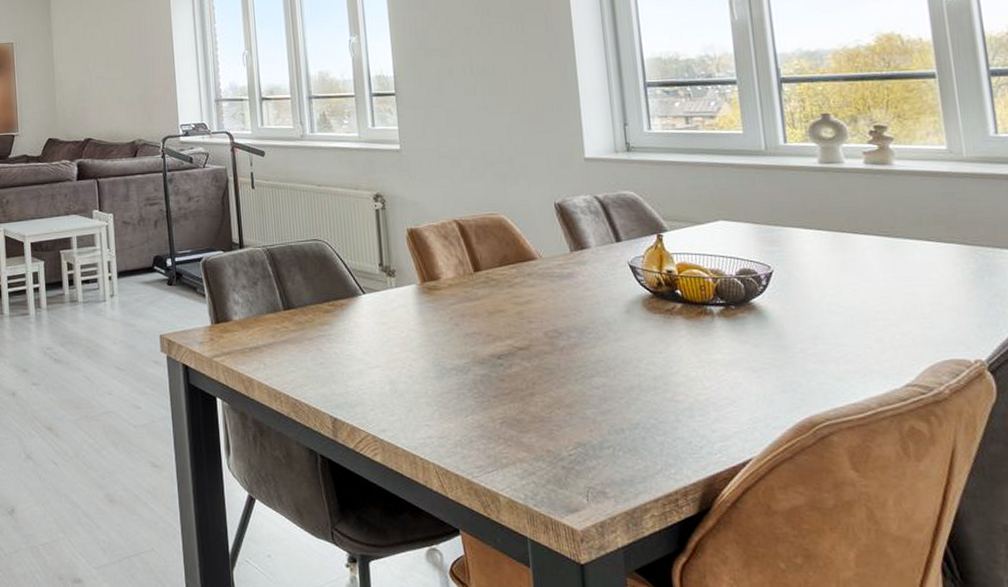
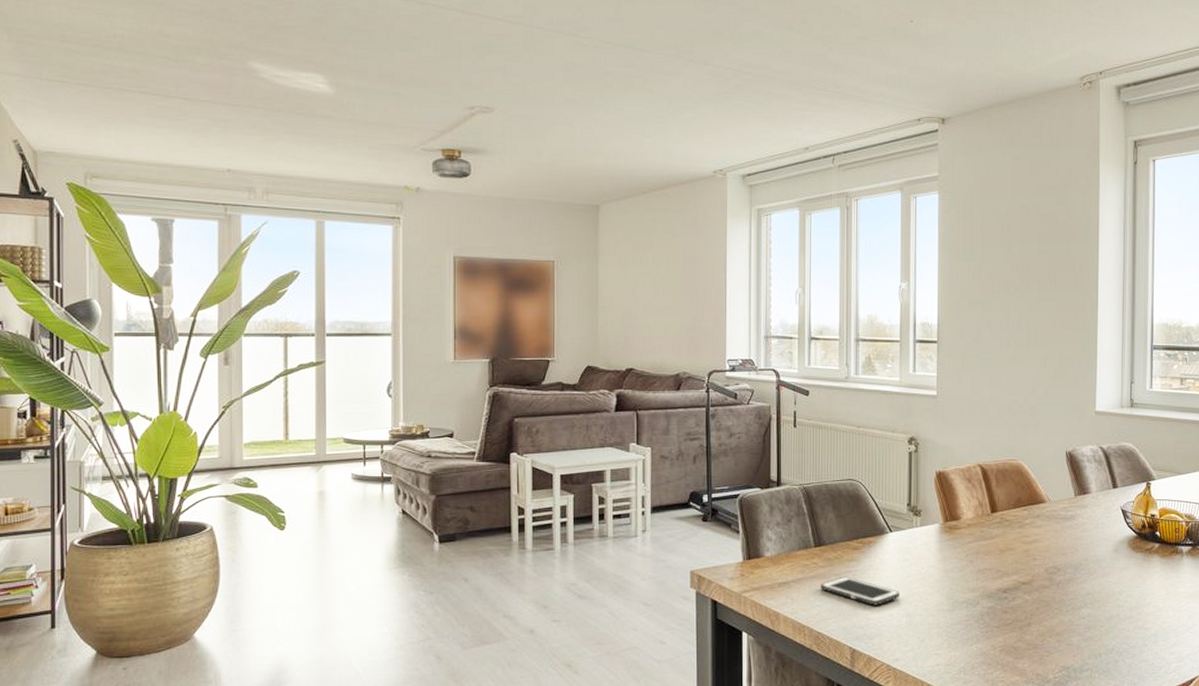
cell phone: none [294,340,380,372] -> present [821,576,900,606]

